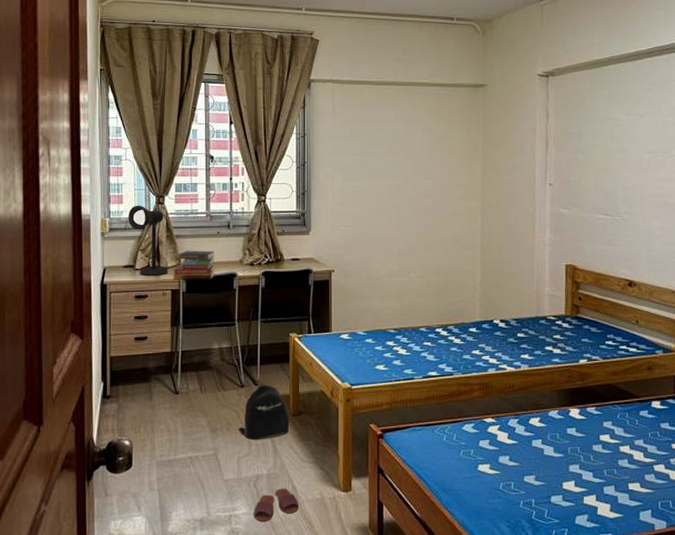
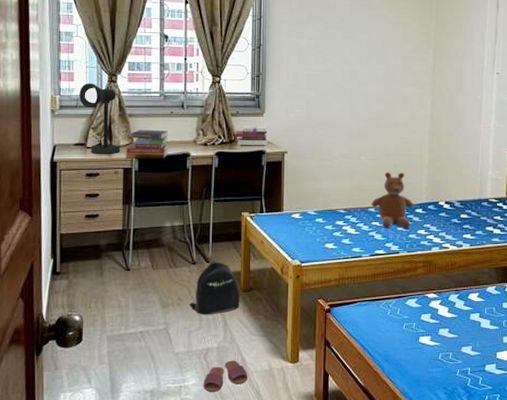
books: none [281,244,314,266] -> present [235,126,268,147]
teddy bear: none [422,290,467,349] -> present [371,172,414,229]

